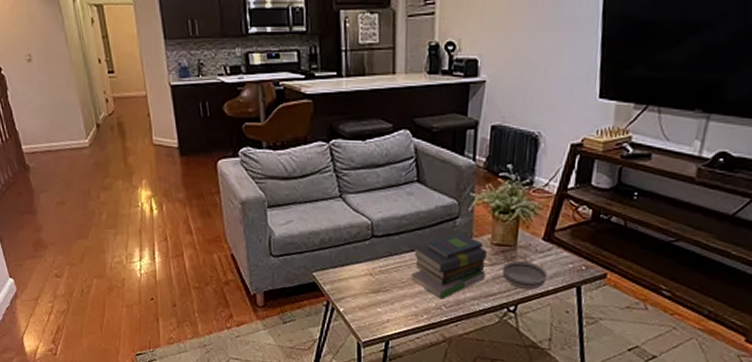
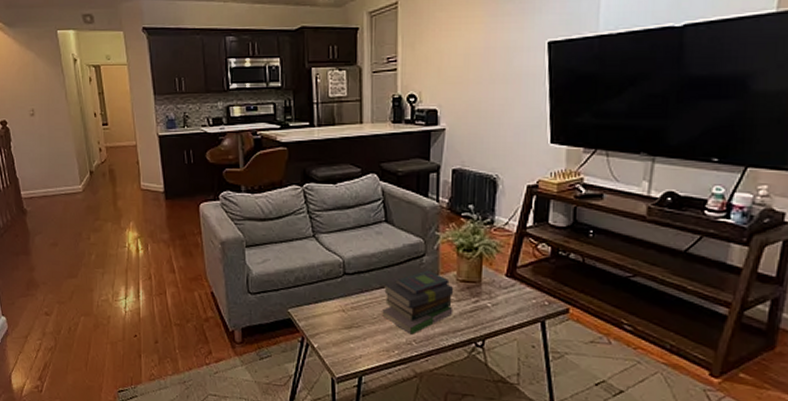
bowl: present [501,260,549,290] -> none [468,296,513,326]

